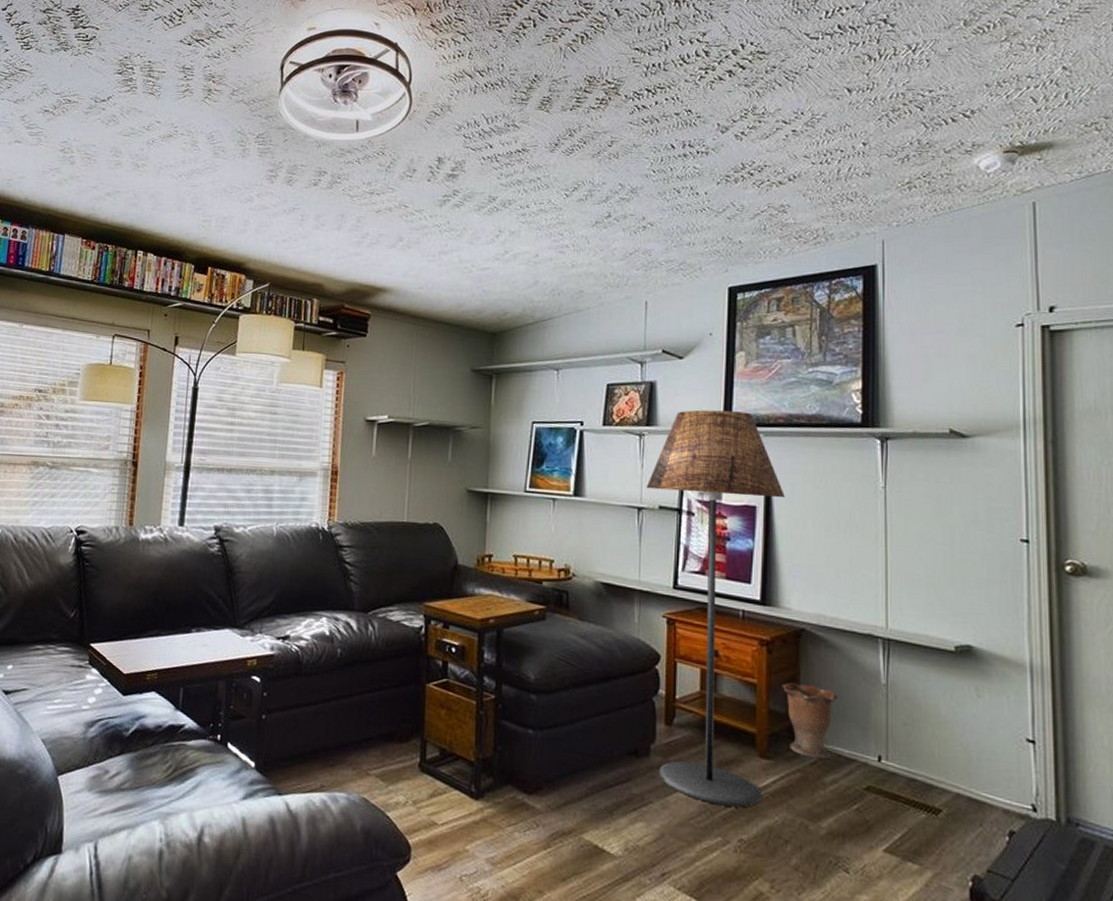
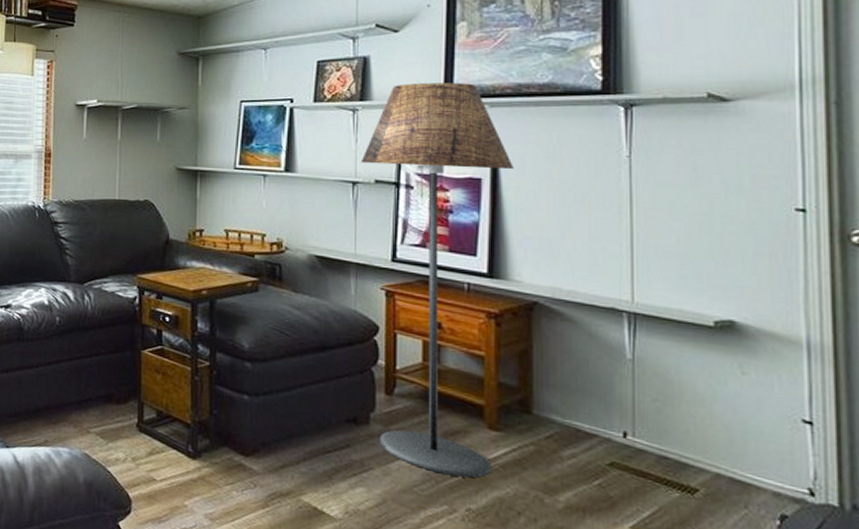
vase: present [781,682,838,759] -> none [512,355,577,434]

